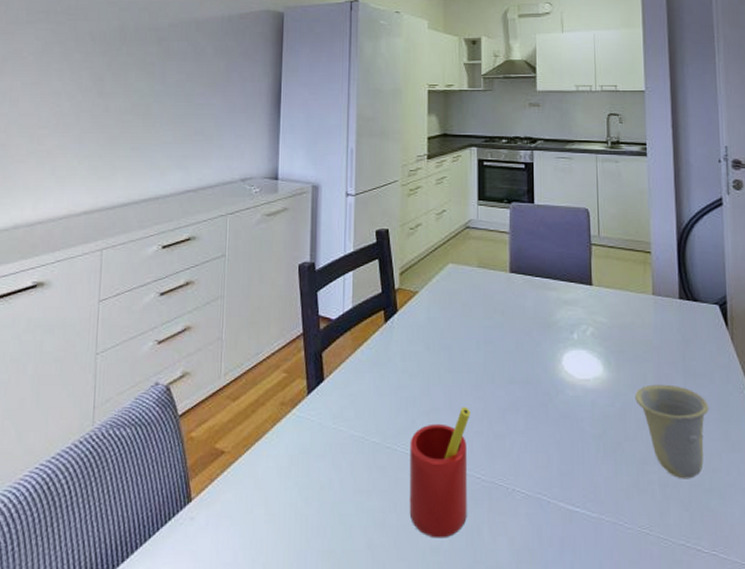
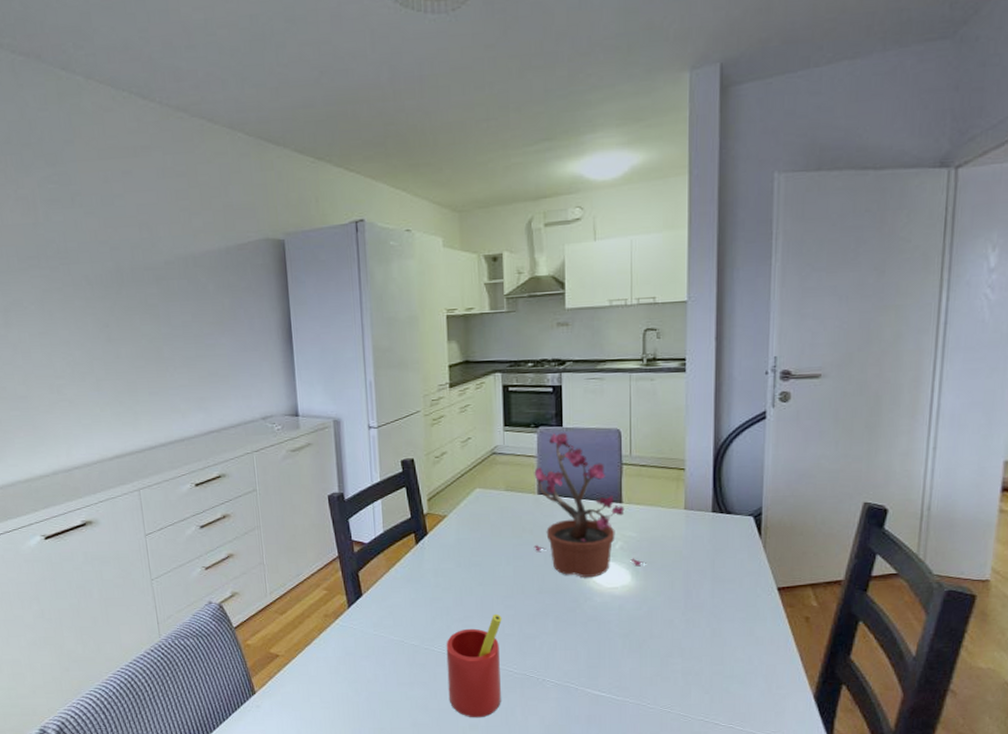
potted plant: none [504,208,618,367] -> present [533,432,646,578]
cup: present [635,384,709,479] -> none [662,589,735,669]

